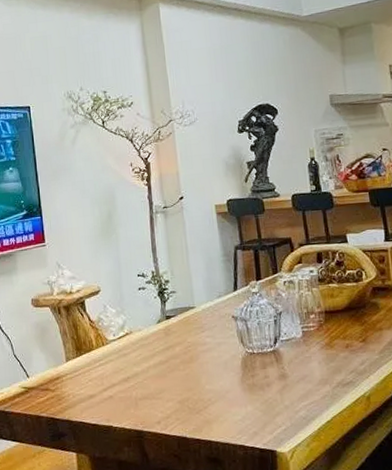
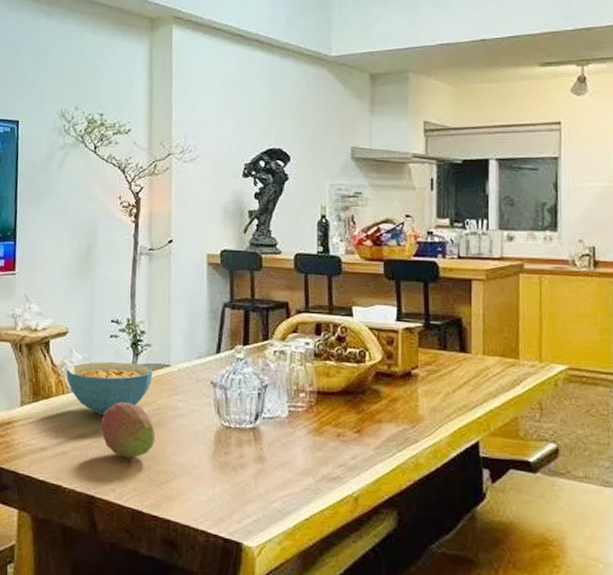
cereal bowl: none [102,310,181,360] -> present [65,362,153,416]
fruit: none [139,345,190,393] -> present [100,402,156,459]

